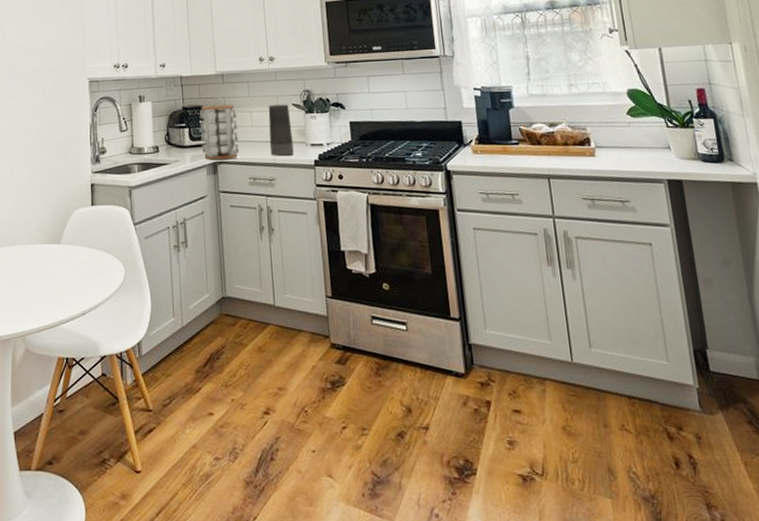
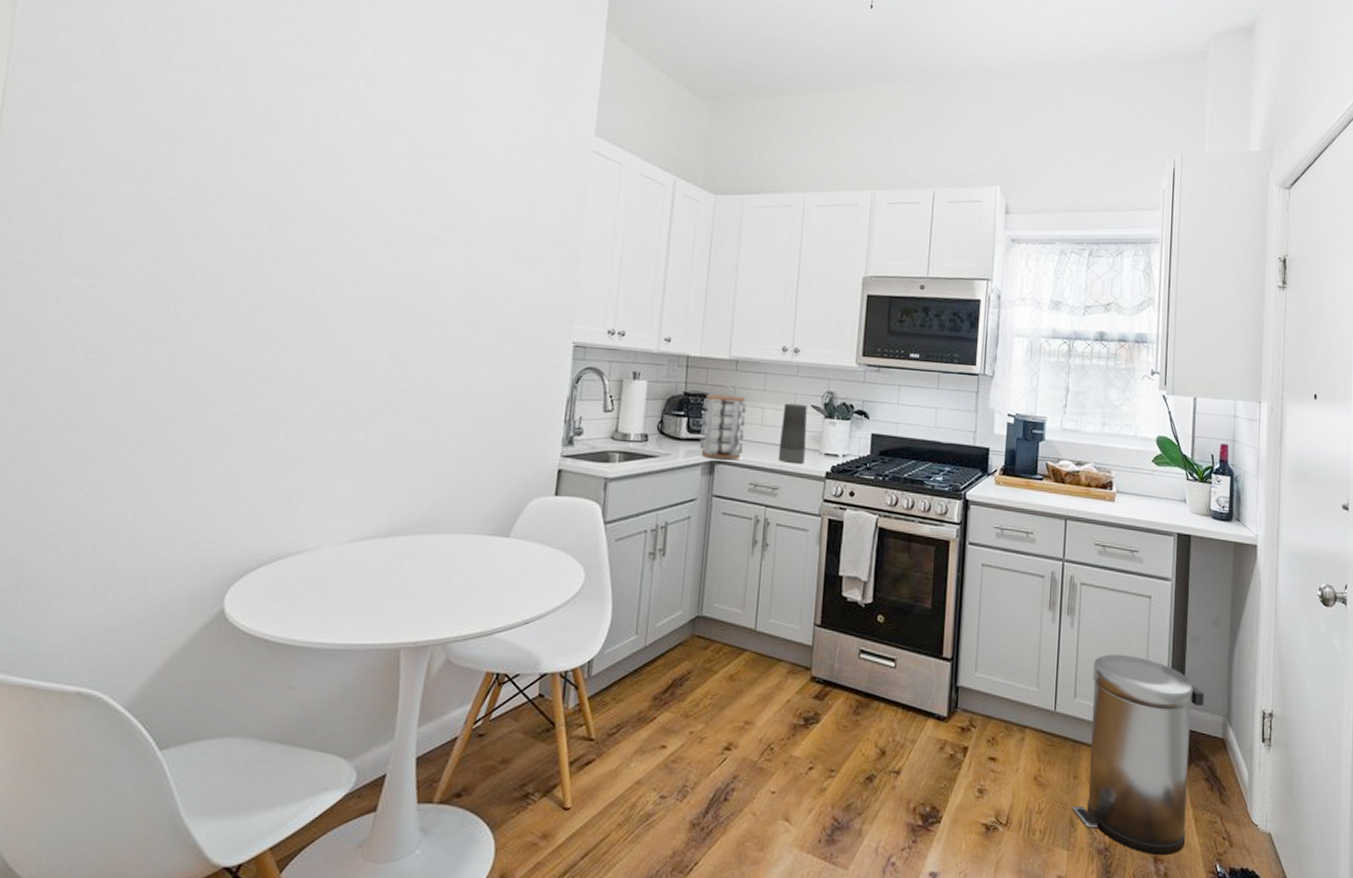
pedal bin: none [603,303,738,501] -> present [1071,655,1204,855]

